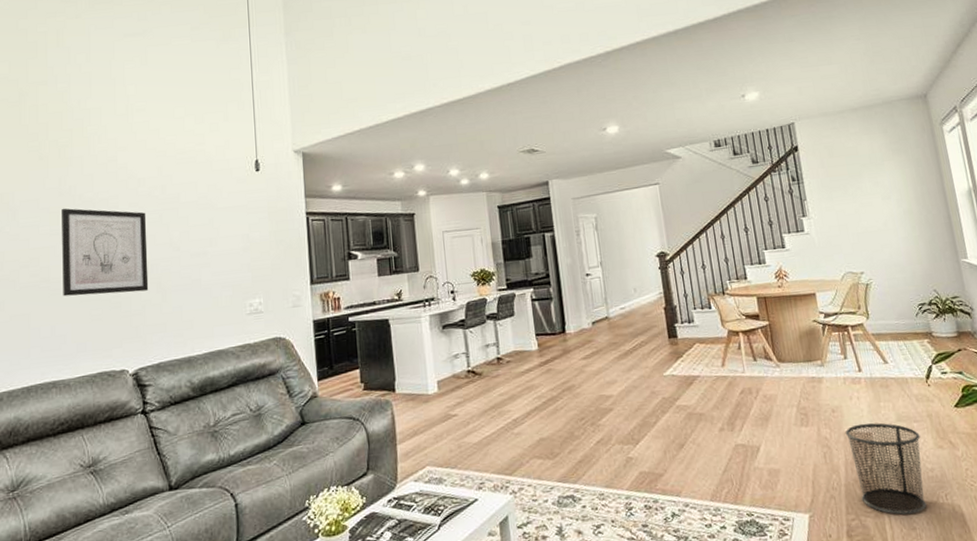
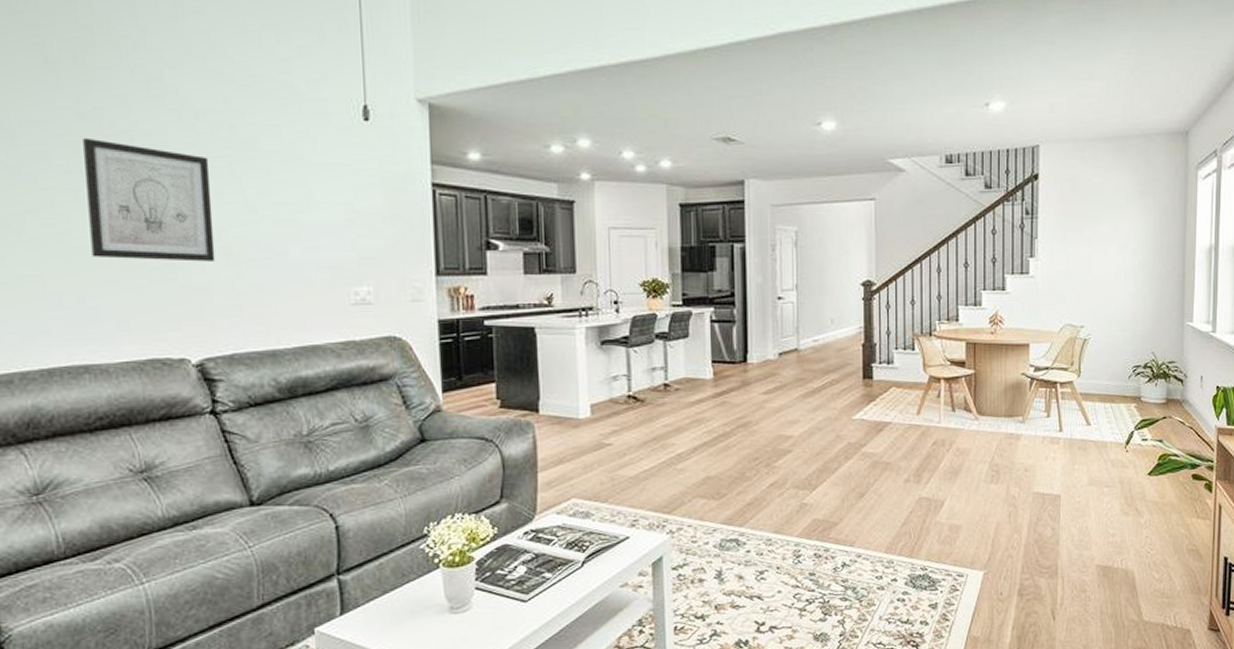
waste bin: present [846,423,927,515] -> none [1035,484,1108,578]

